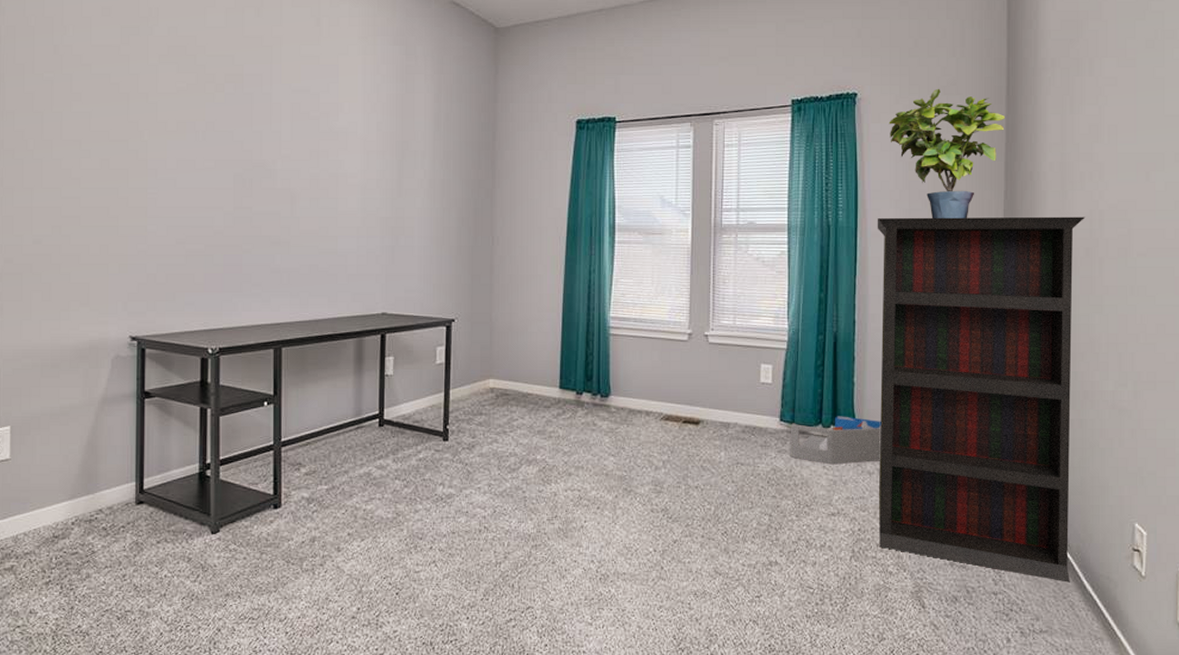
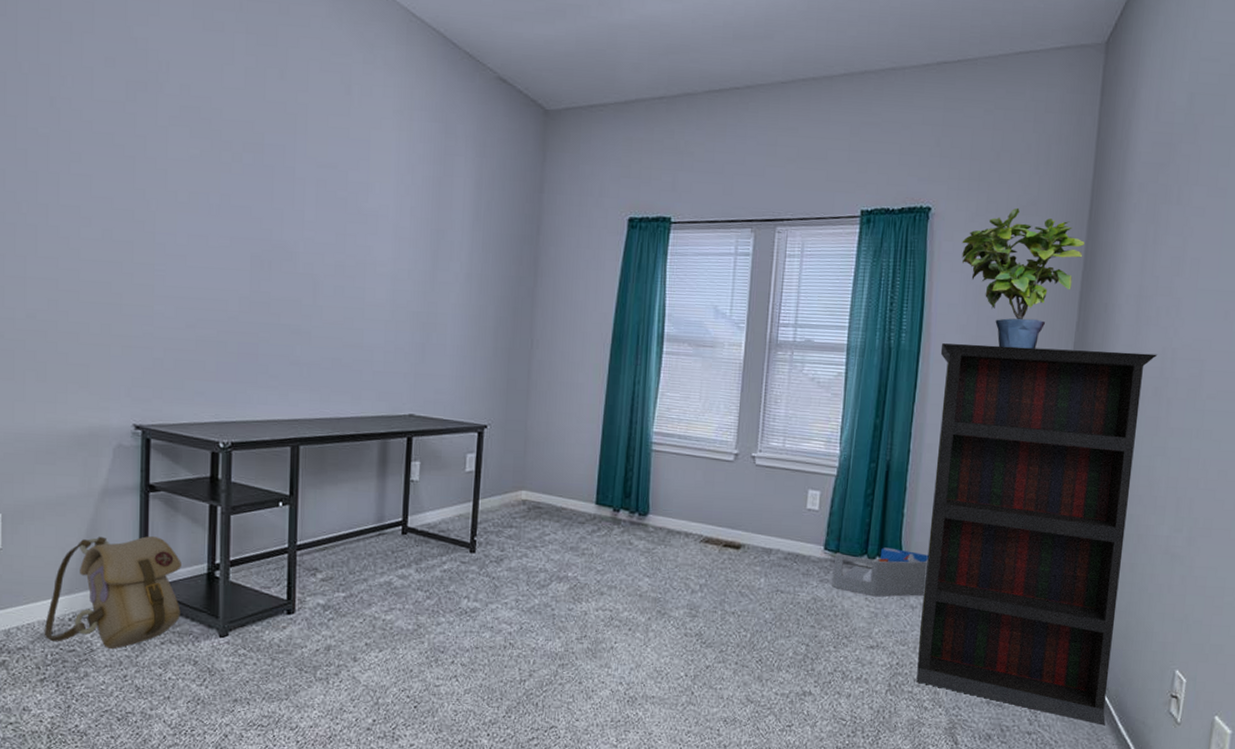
backpack: none [50,440,175,551] -> present [45,536,181,650]

